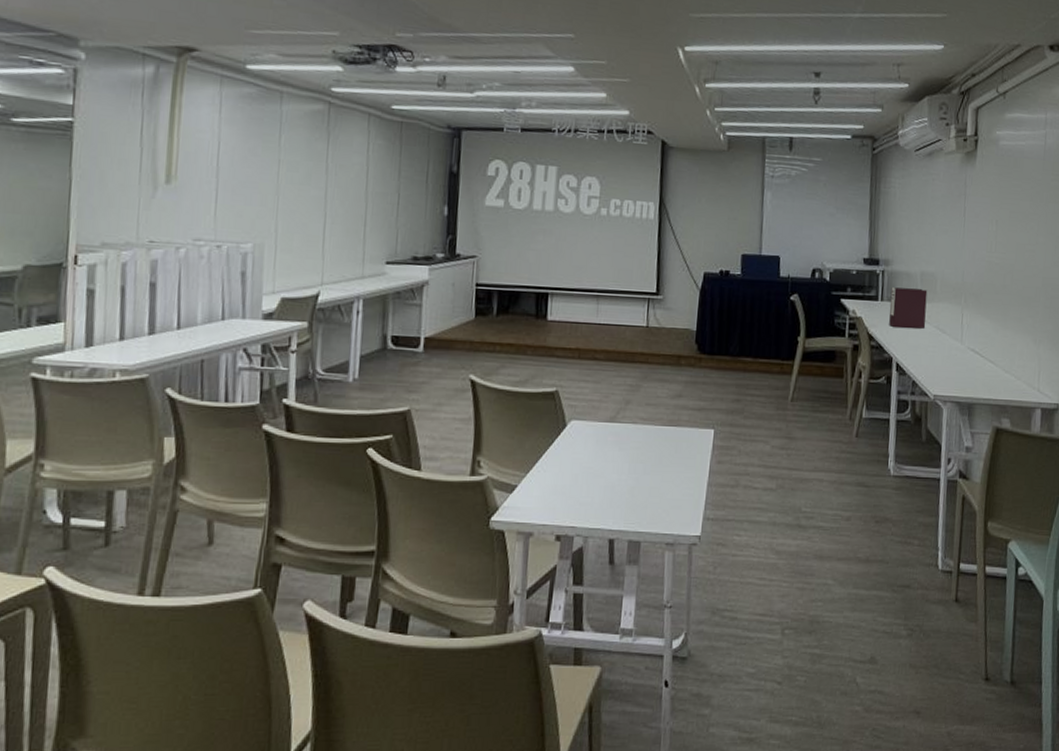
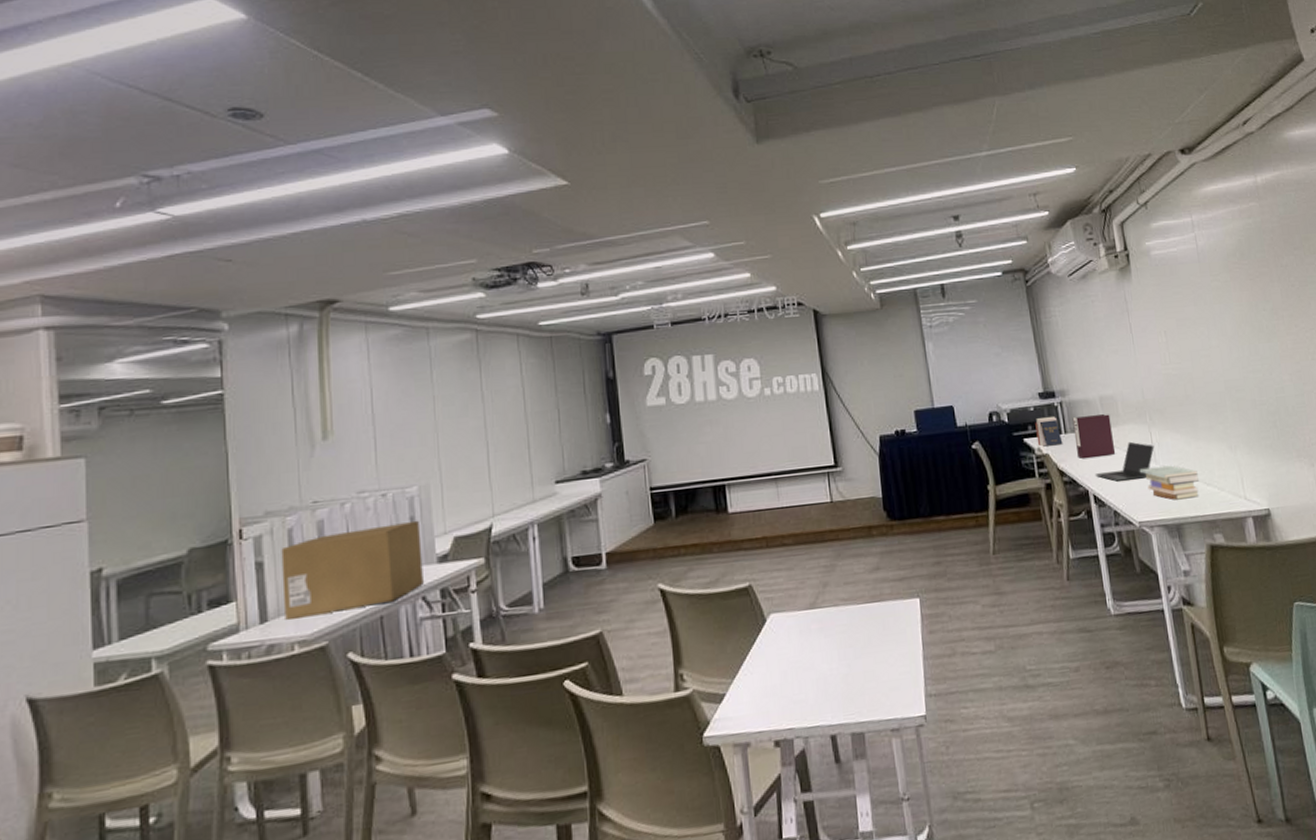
box: none [110,274,250,349] -> present [281,520,424,620]
books: none [853,282,878,311] -> present [1035,417,1063,447]
laptop: none [901,319,963,356] -> present [1095,441,1155,482]
books: none [944,346,999,382] -> present [1139,465,1200,500]

